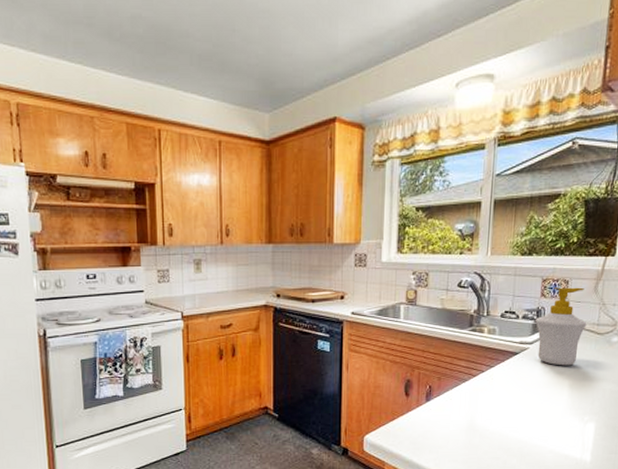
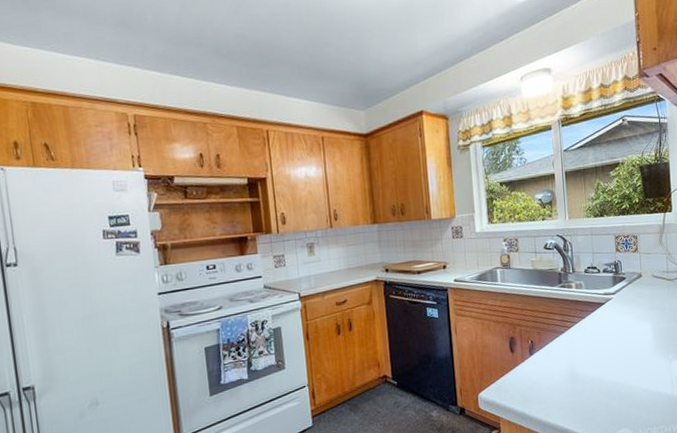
soap bottle: present [535,287,587,366] -> none [615,241,658,312]

